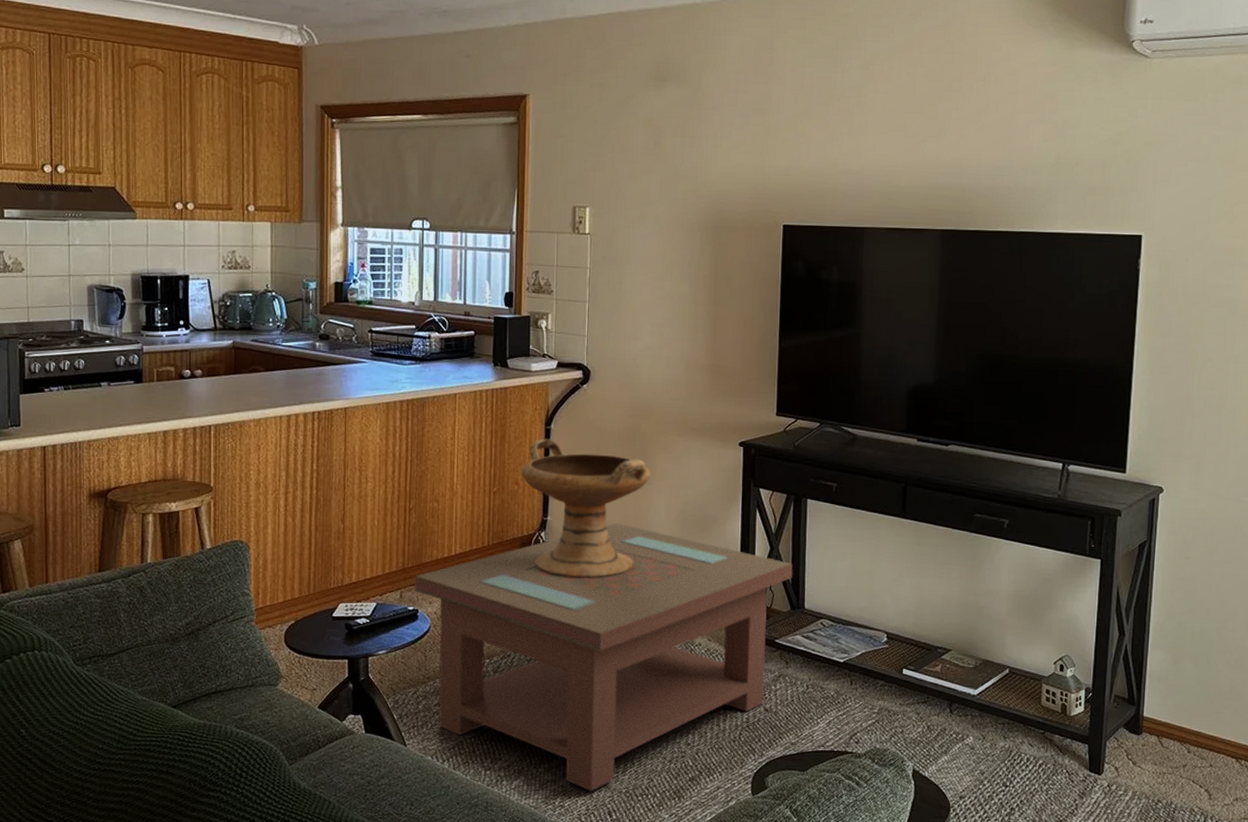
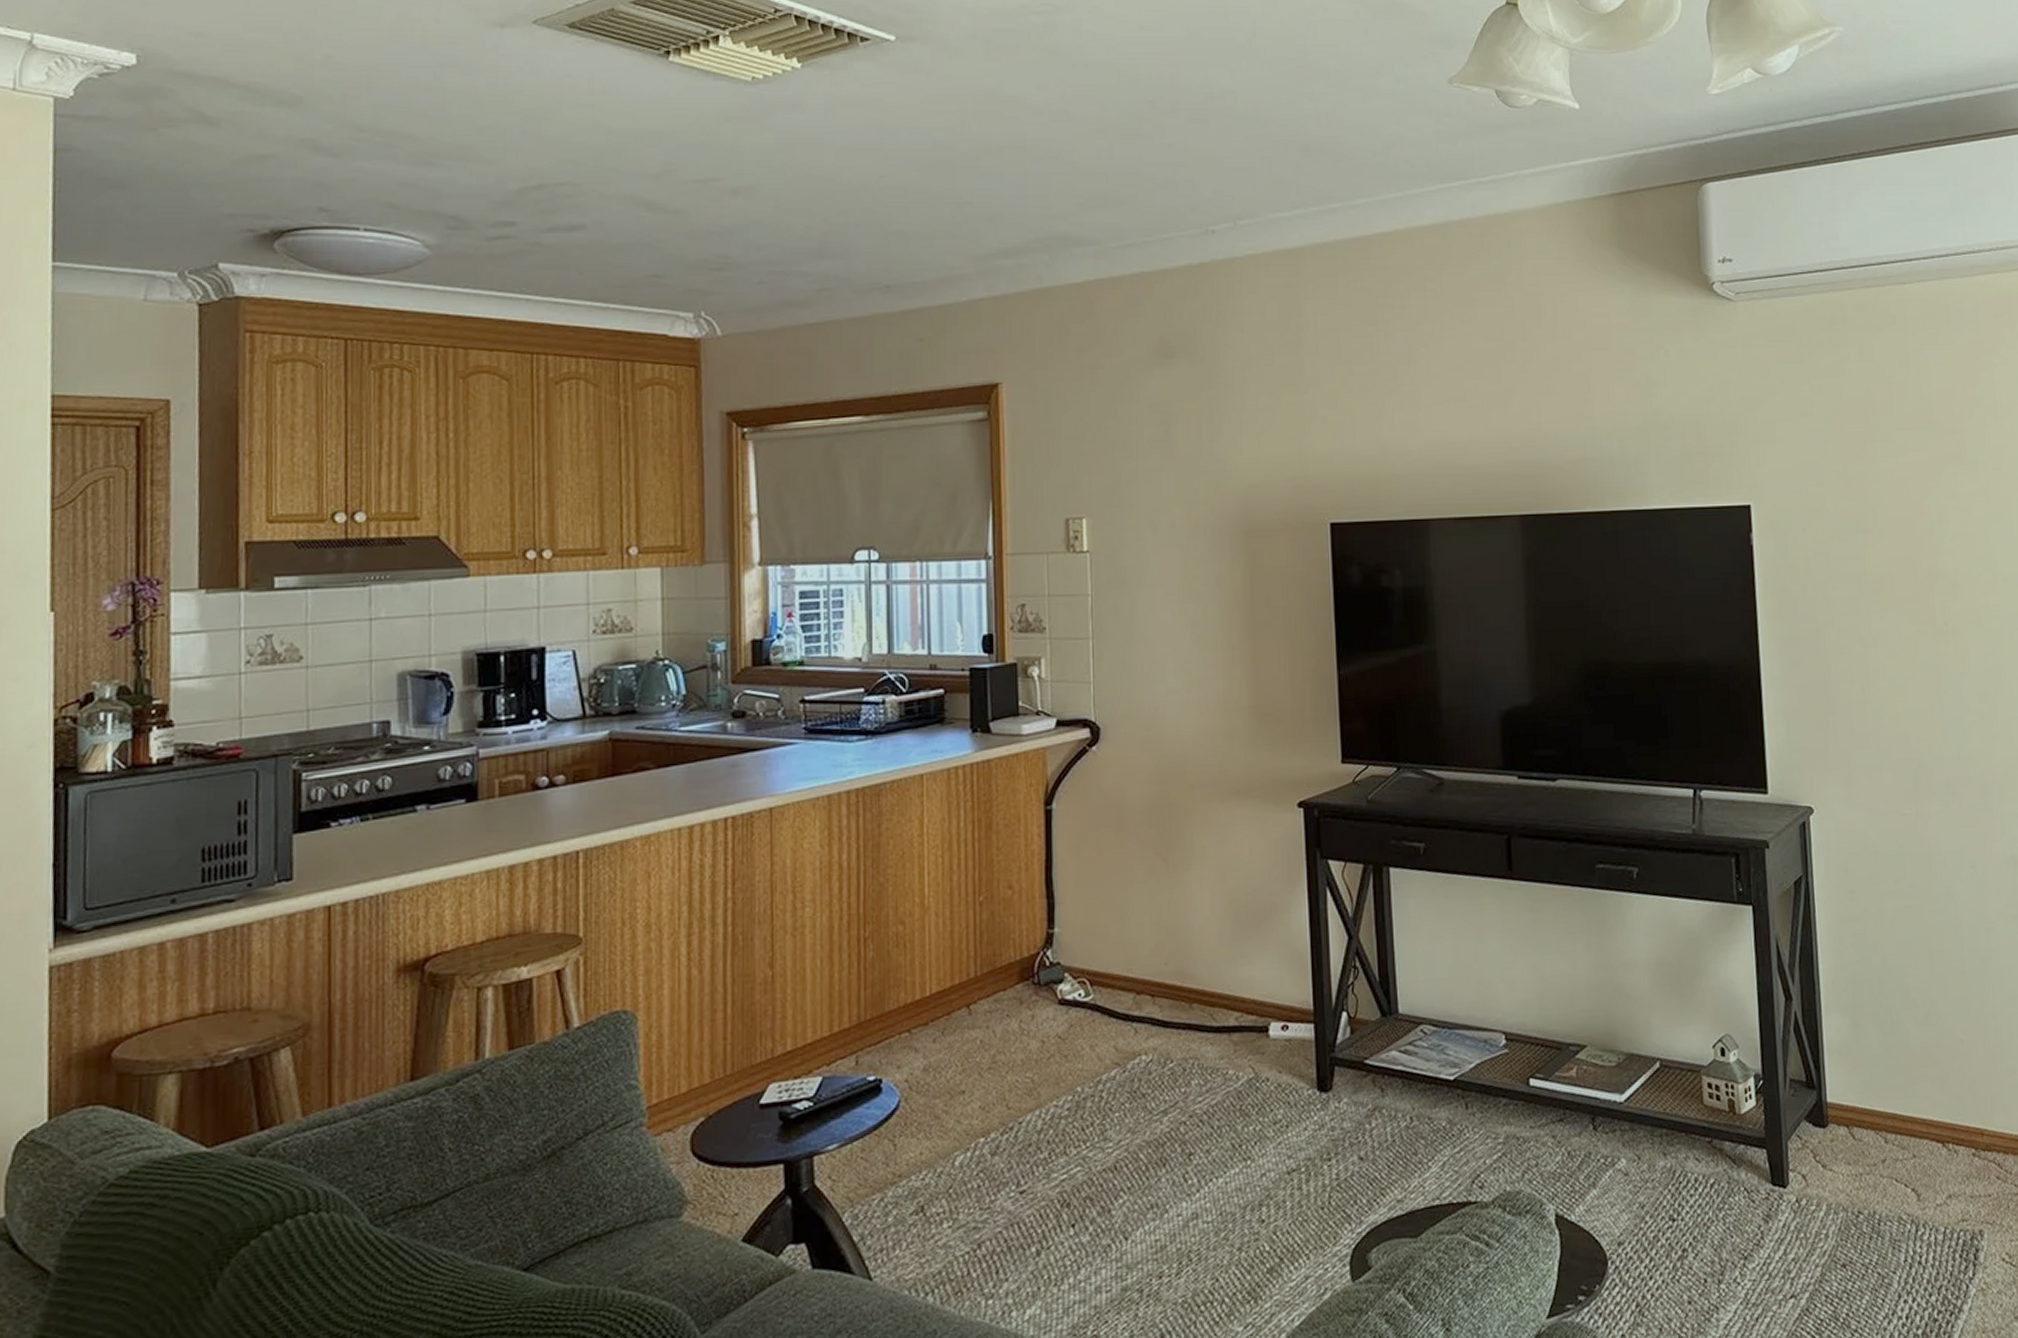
coffee table: present [415,523,793,791] -> none [876,926,1379,1309]
decorative bowl: present [521,438,651,578] -> none [1015,822,1187,1008]

